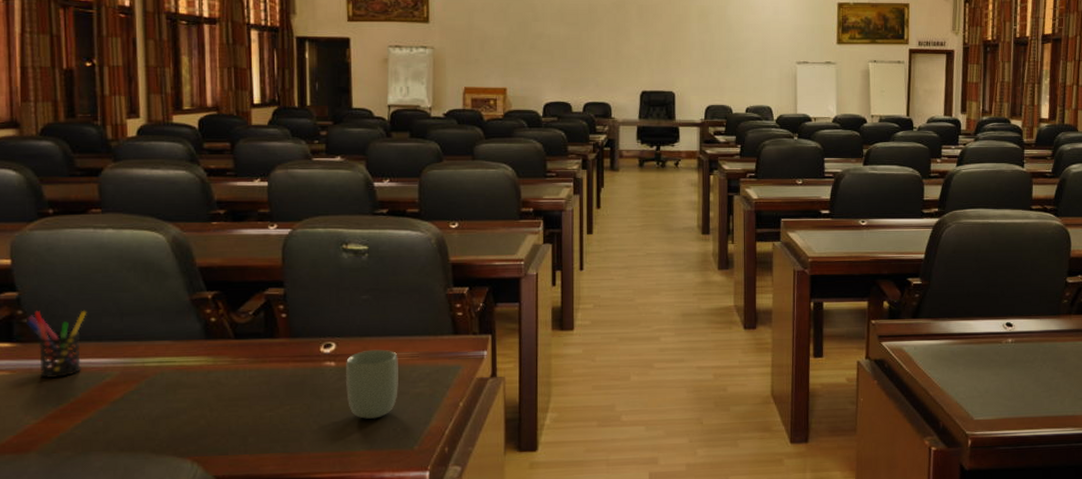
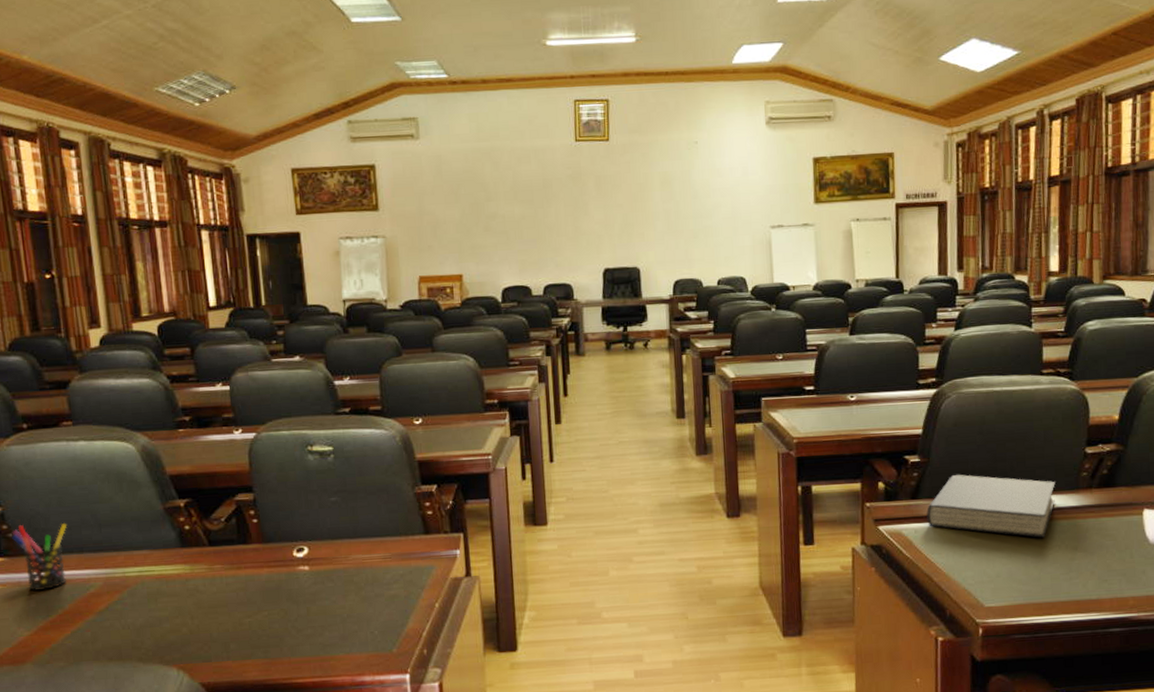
cup: present [345,349,398,419] -> none [319,551,373,623]
book: none [926,297,1040,358] -> present [926,474,1055,538]

